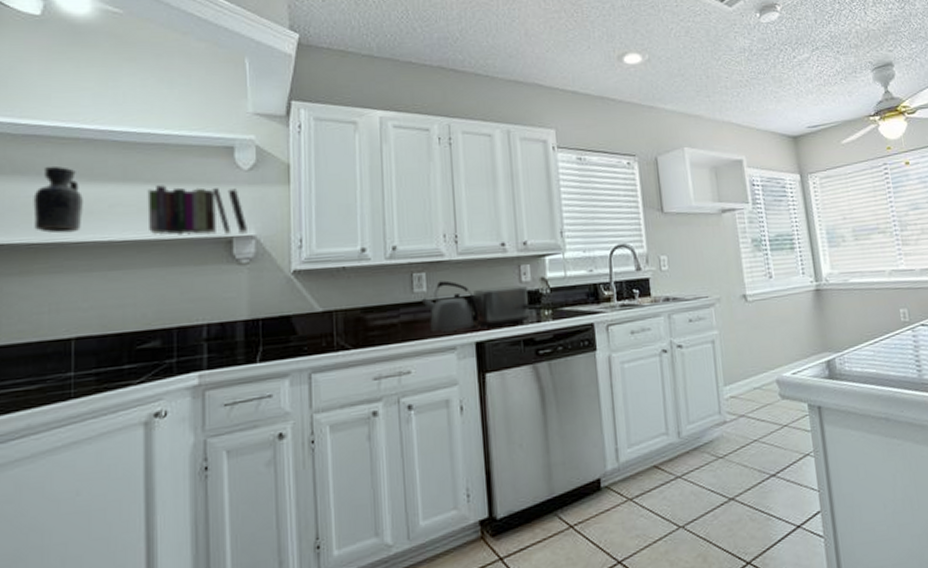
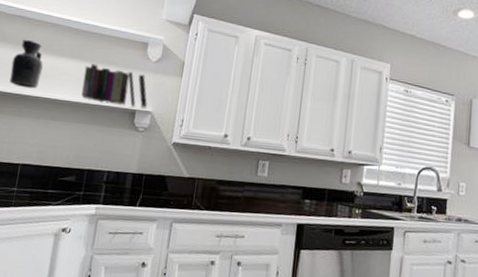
kettle: present [421,280,480,333] -> none [261,170,305,212]
toaster: present [473,285,530,327] -> none [300,182,346,216]

